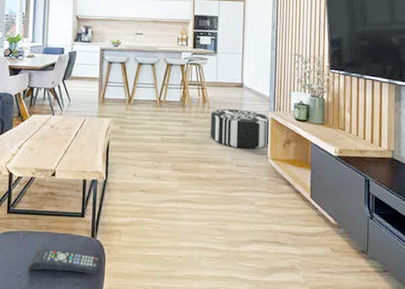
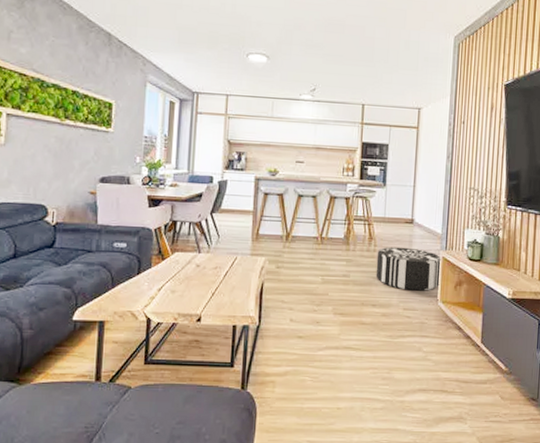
remote control: present [28,248,101,274] -> none [167,402,251,429]

